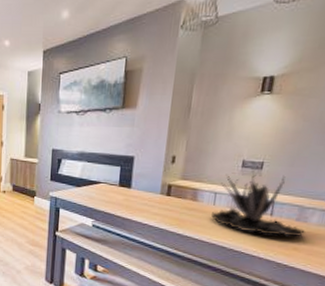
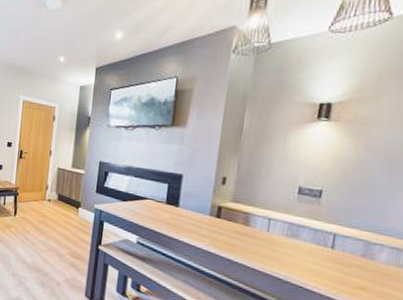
plant: present [211,168,305,237] -> none [265,195,372,275]

